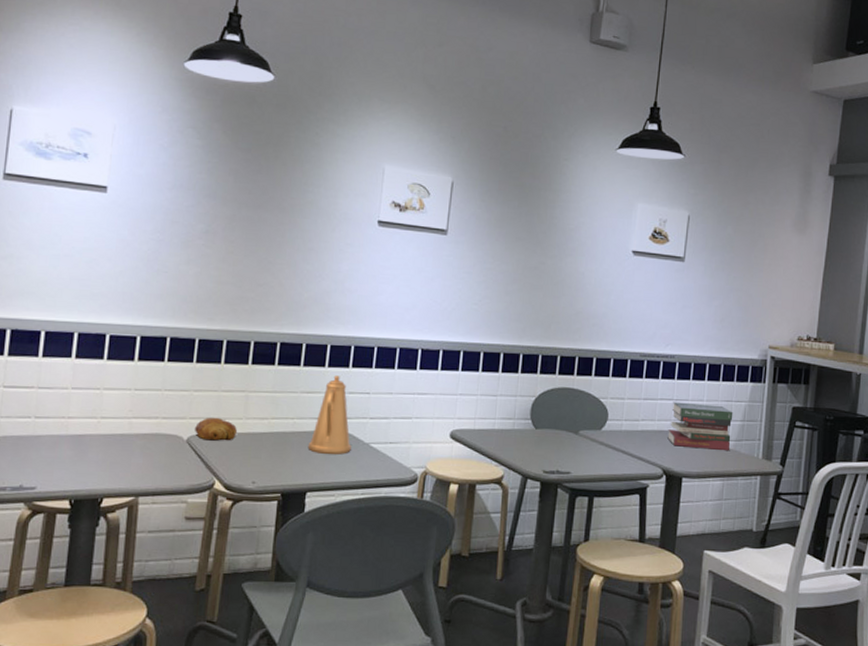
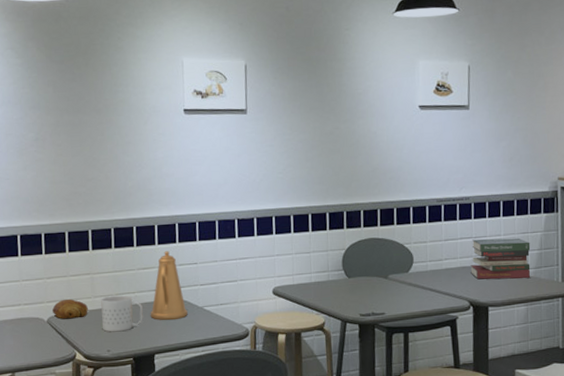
mug: none [250,419,301,462] -> present [101,295,143,333]

